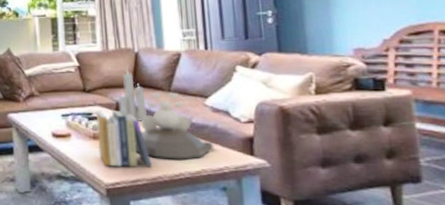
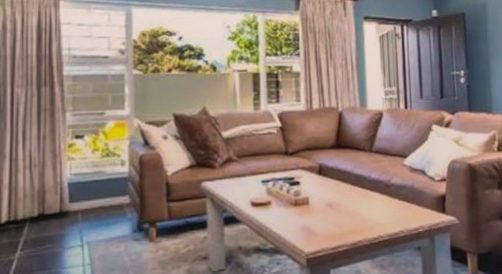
books: present [95,111,153,167] -> none [297,174,354,234]
candle: present [117,69,148,122] -> none [320,130,350,186]
decorative bowl: present [135,92,214,159] -> none [337,153,411,222]

